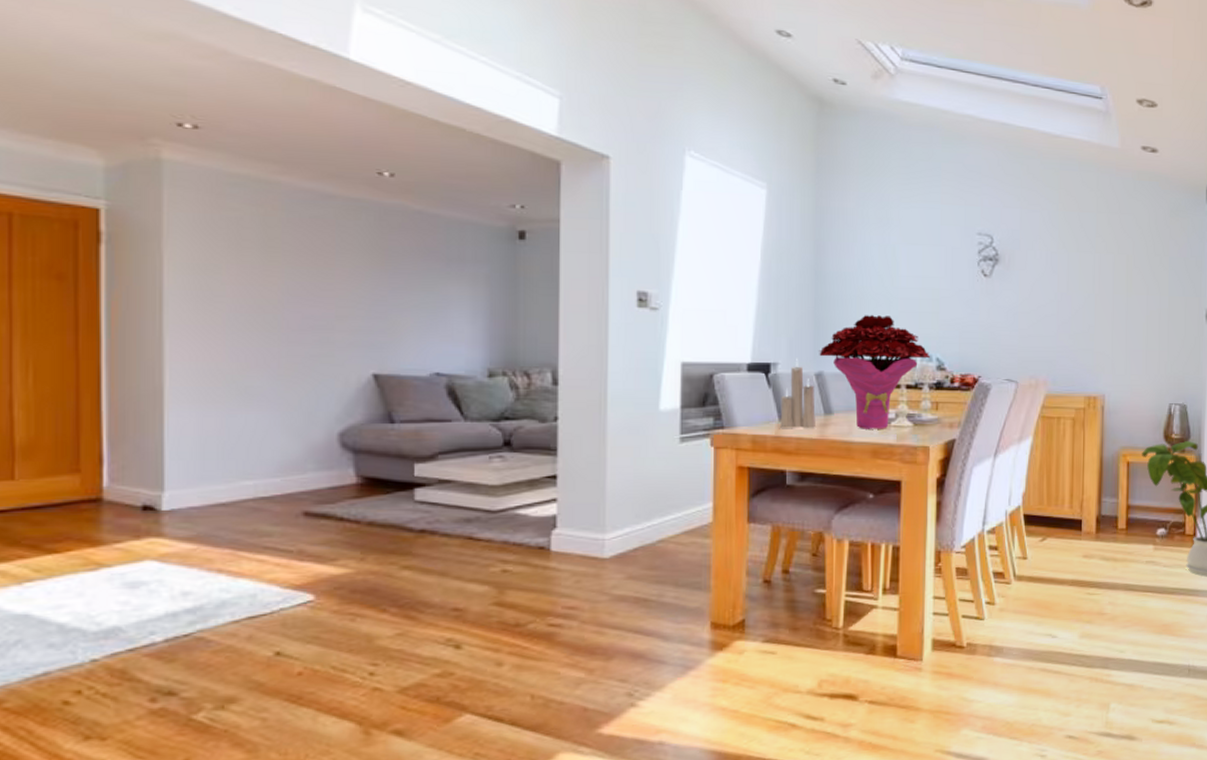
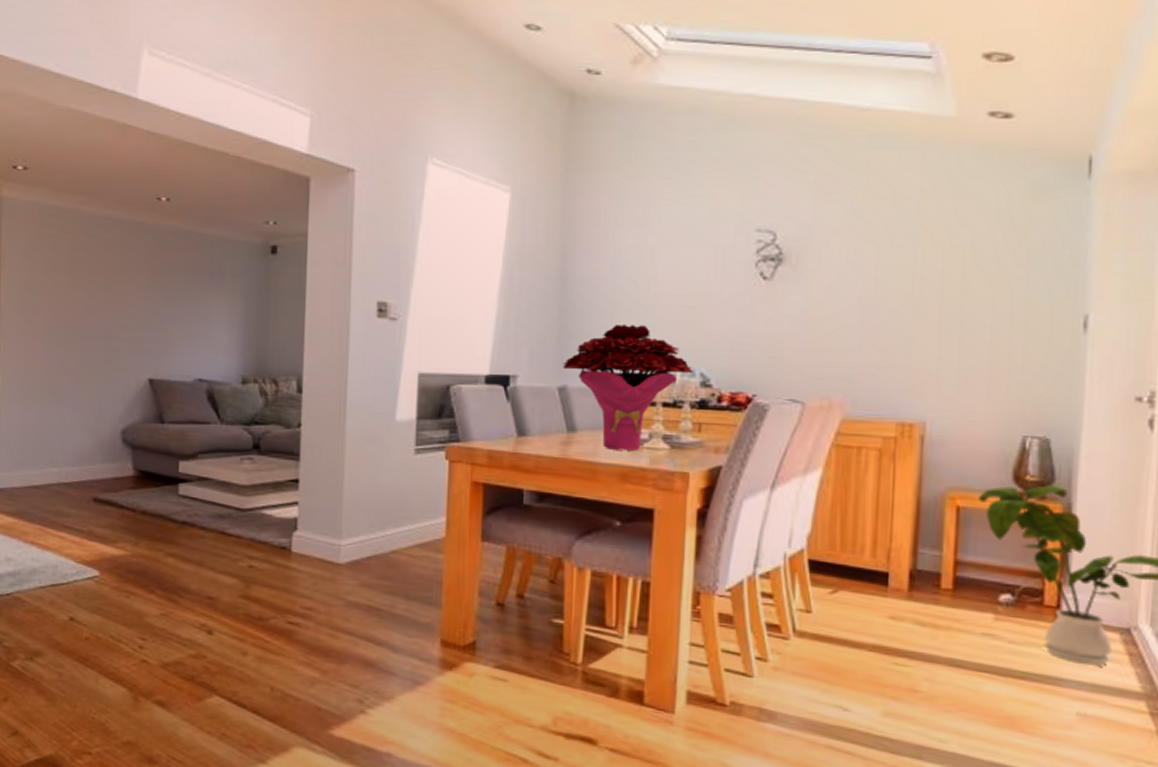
candle: present [779,358,816,429] -> none [517,370,557,447]

